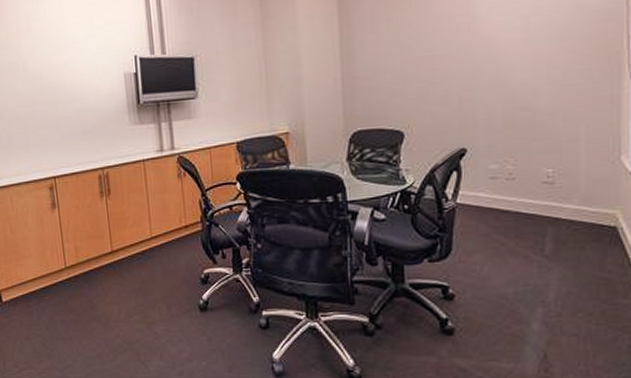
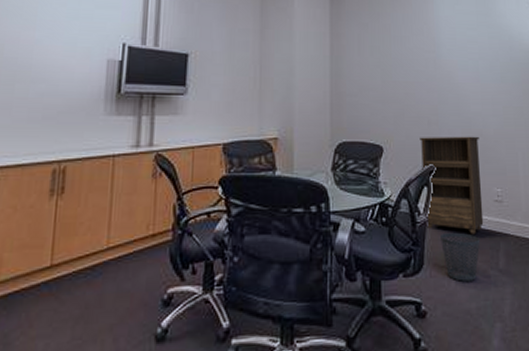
bookshelf: none [448,110,527,220] -> present [420,136,484,235]
wastebasket: none [472,217,522,267] -> present [440,232,481,282]

